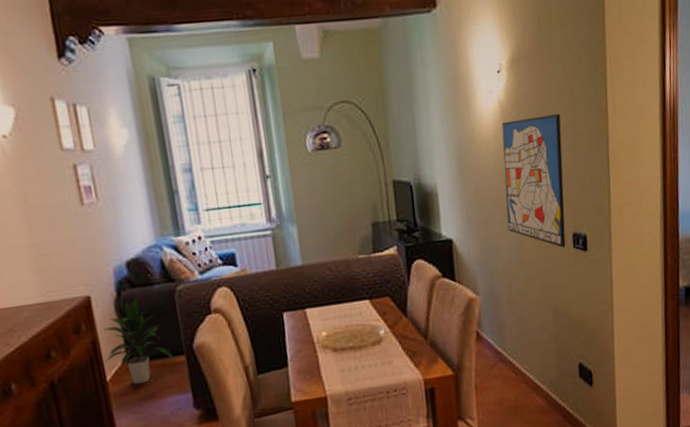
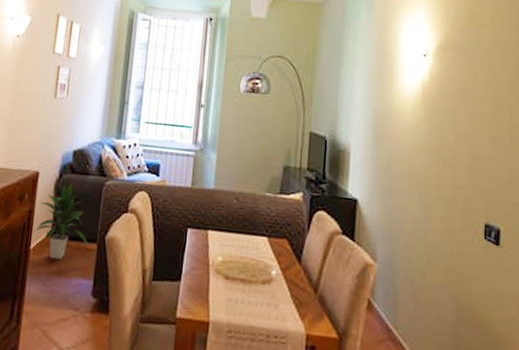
wall art: present [501,114,566,248] -> none [415,101,482,236]

